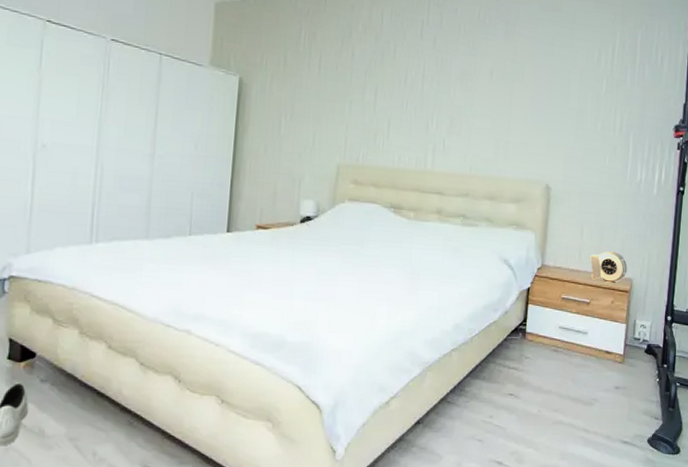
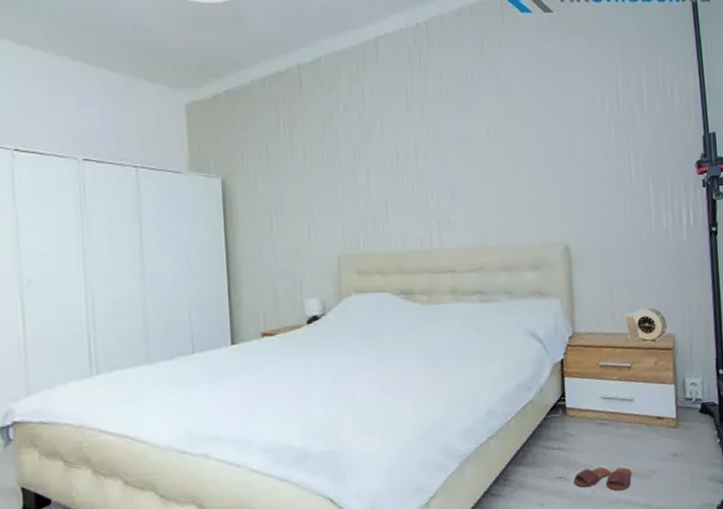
slippers: none [523,389,576,414] -> present [573,466,631,491]

